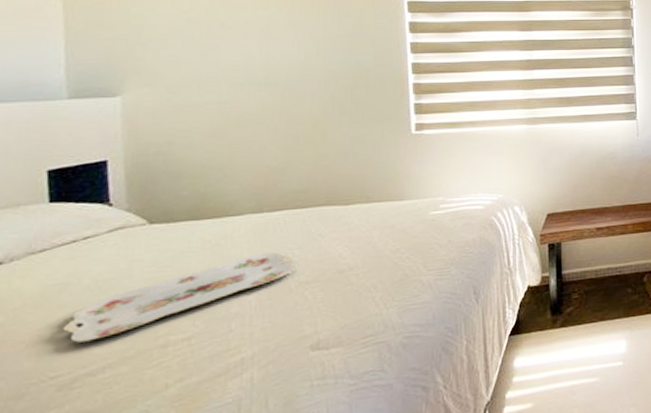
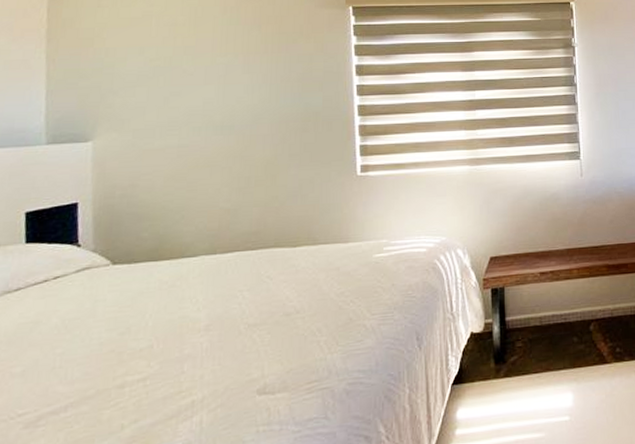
serving tray: present [61,252,295,343] -> none [30,294,244,381]

